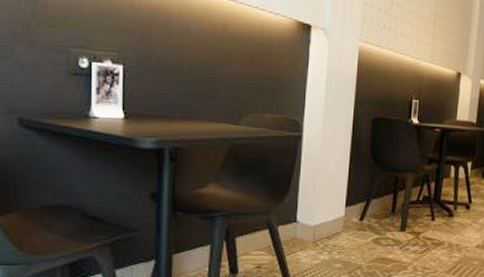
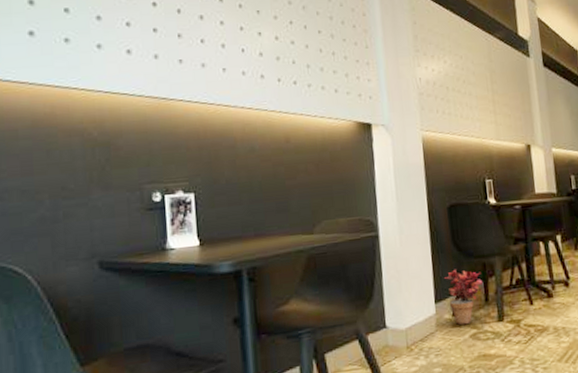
potted plant: none [357,178,393,230] -> present [443,269,482,325]

